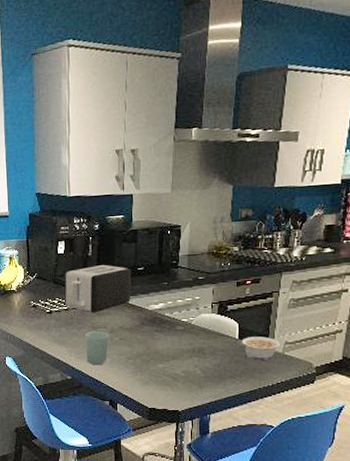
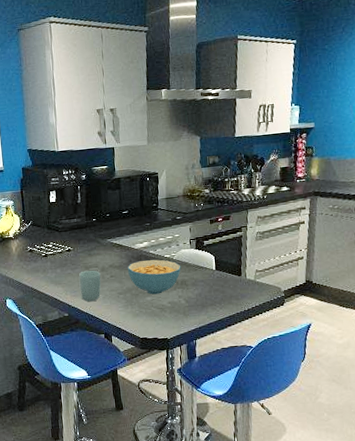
toaster: present [64,264,132,312] -> none [57,210,118,254]
cereal bowl: none [140,323,200,362] -> present [128,259,181,295]
legume: present [239,336,280,360] -> none [216,266,252,288]

